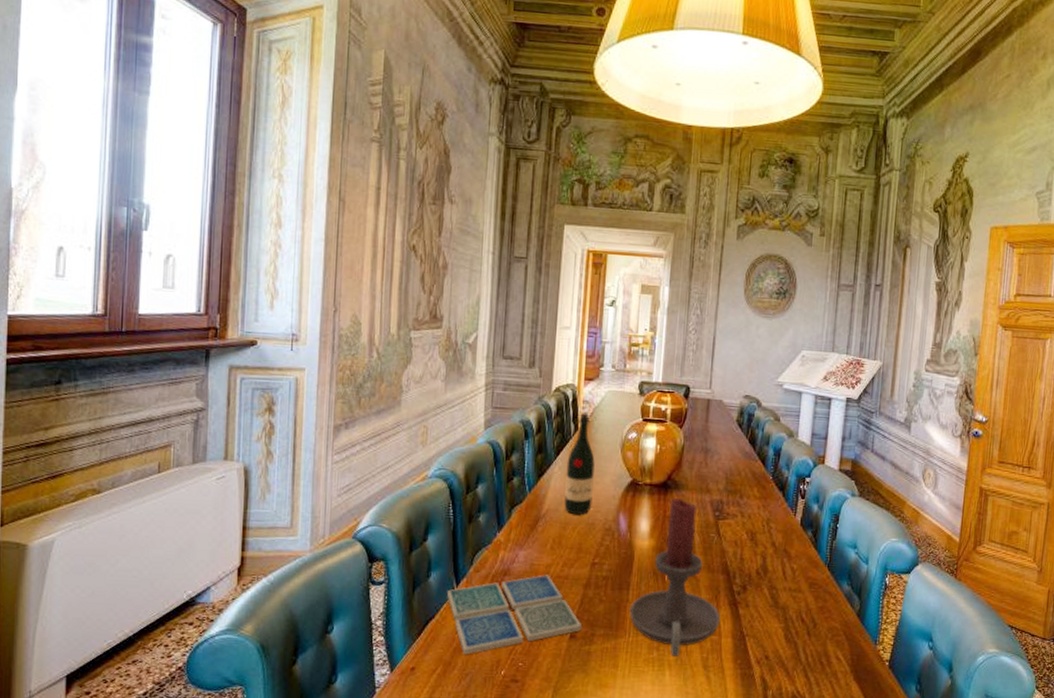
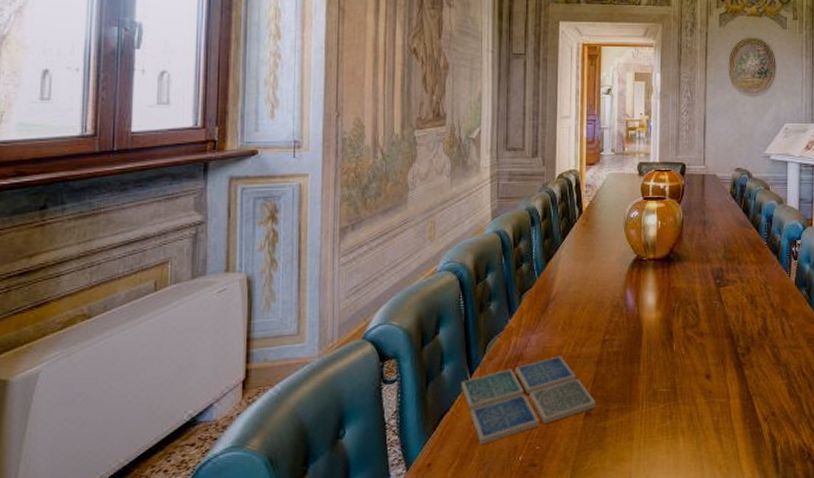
wine bottle: present [564,412,595,515] -> none [573,196,600,295]
candle holder: present [629,498,720,658] -> none [641,270,727,424]

